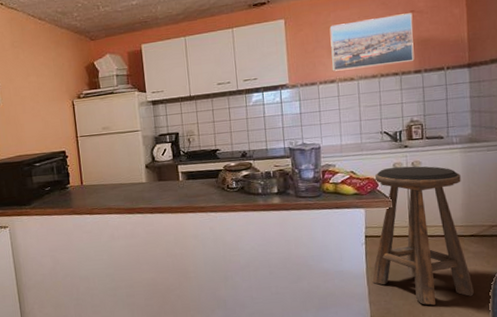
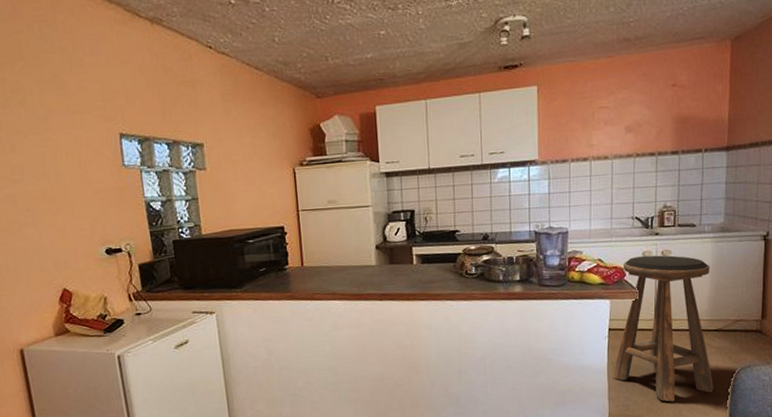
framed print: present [329,13,415,71] -> none [585,87,674,148]

